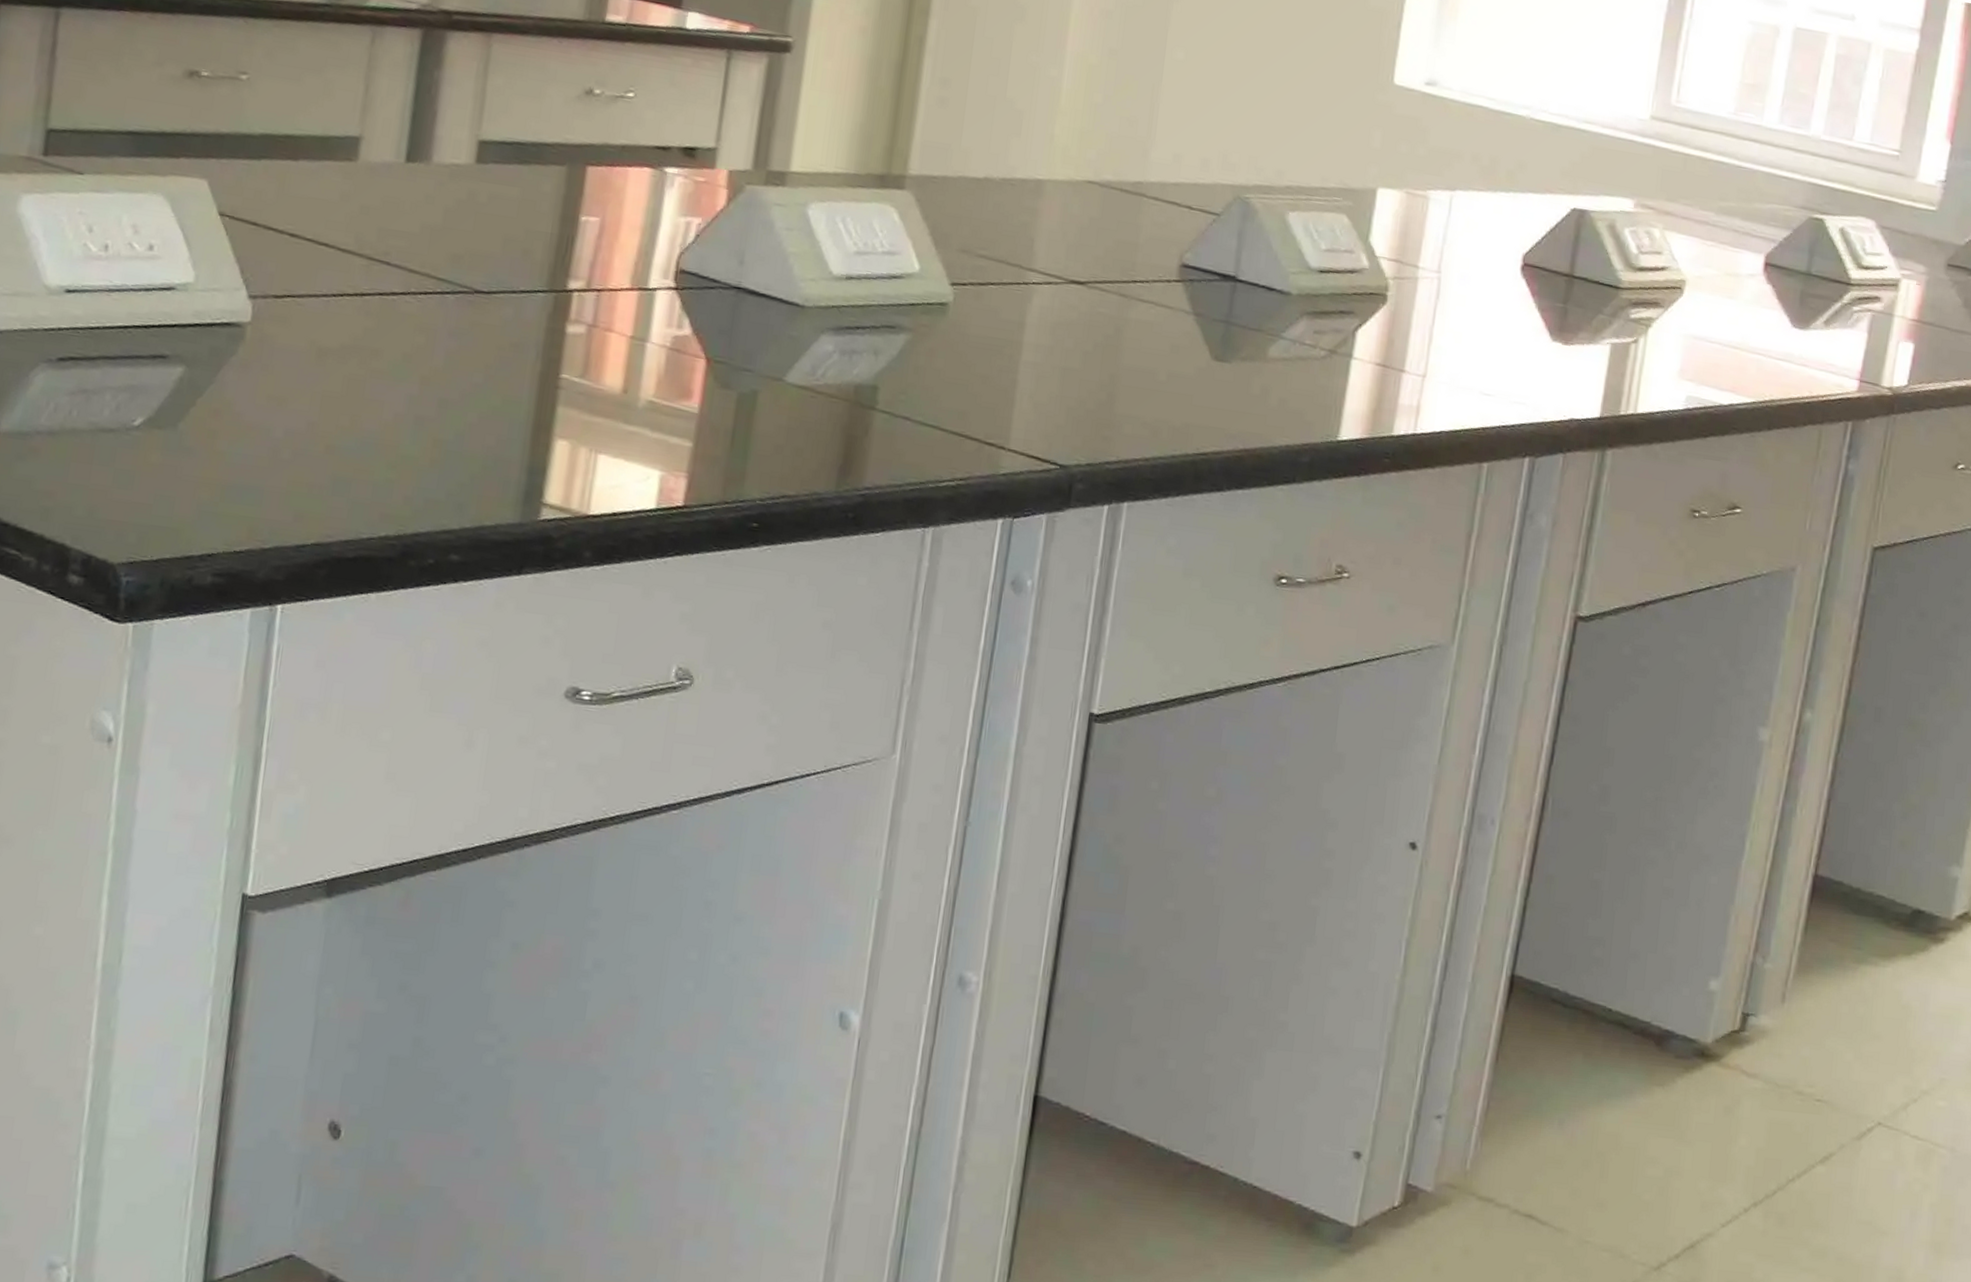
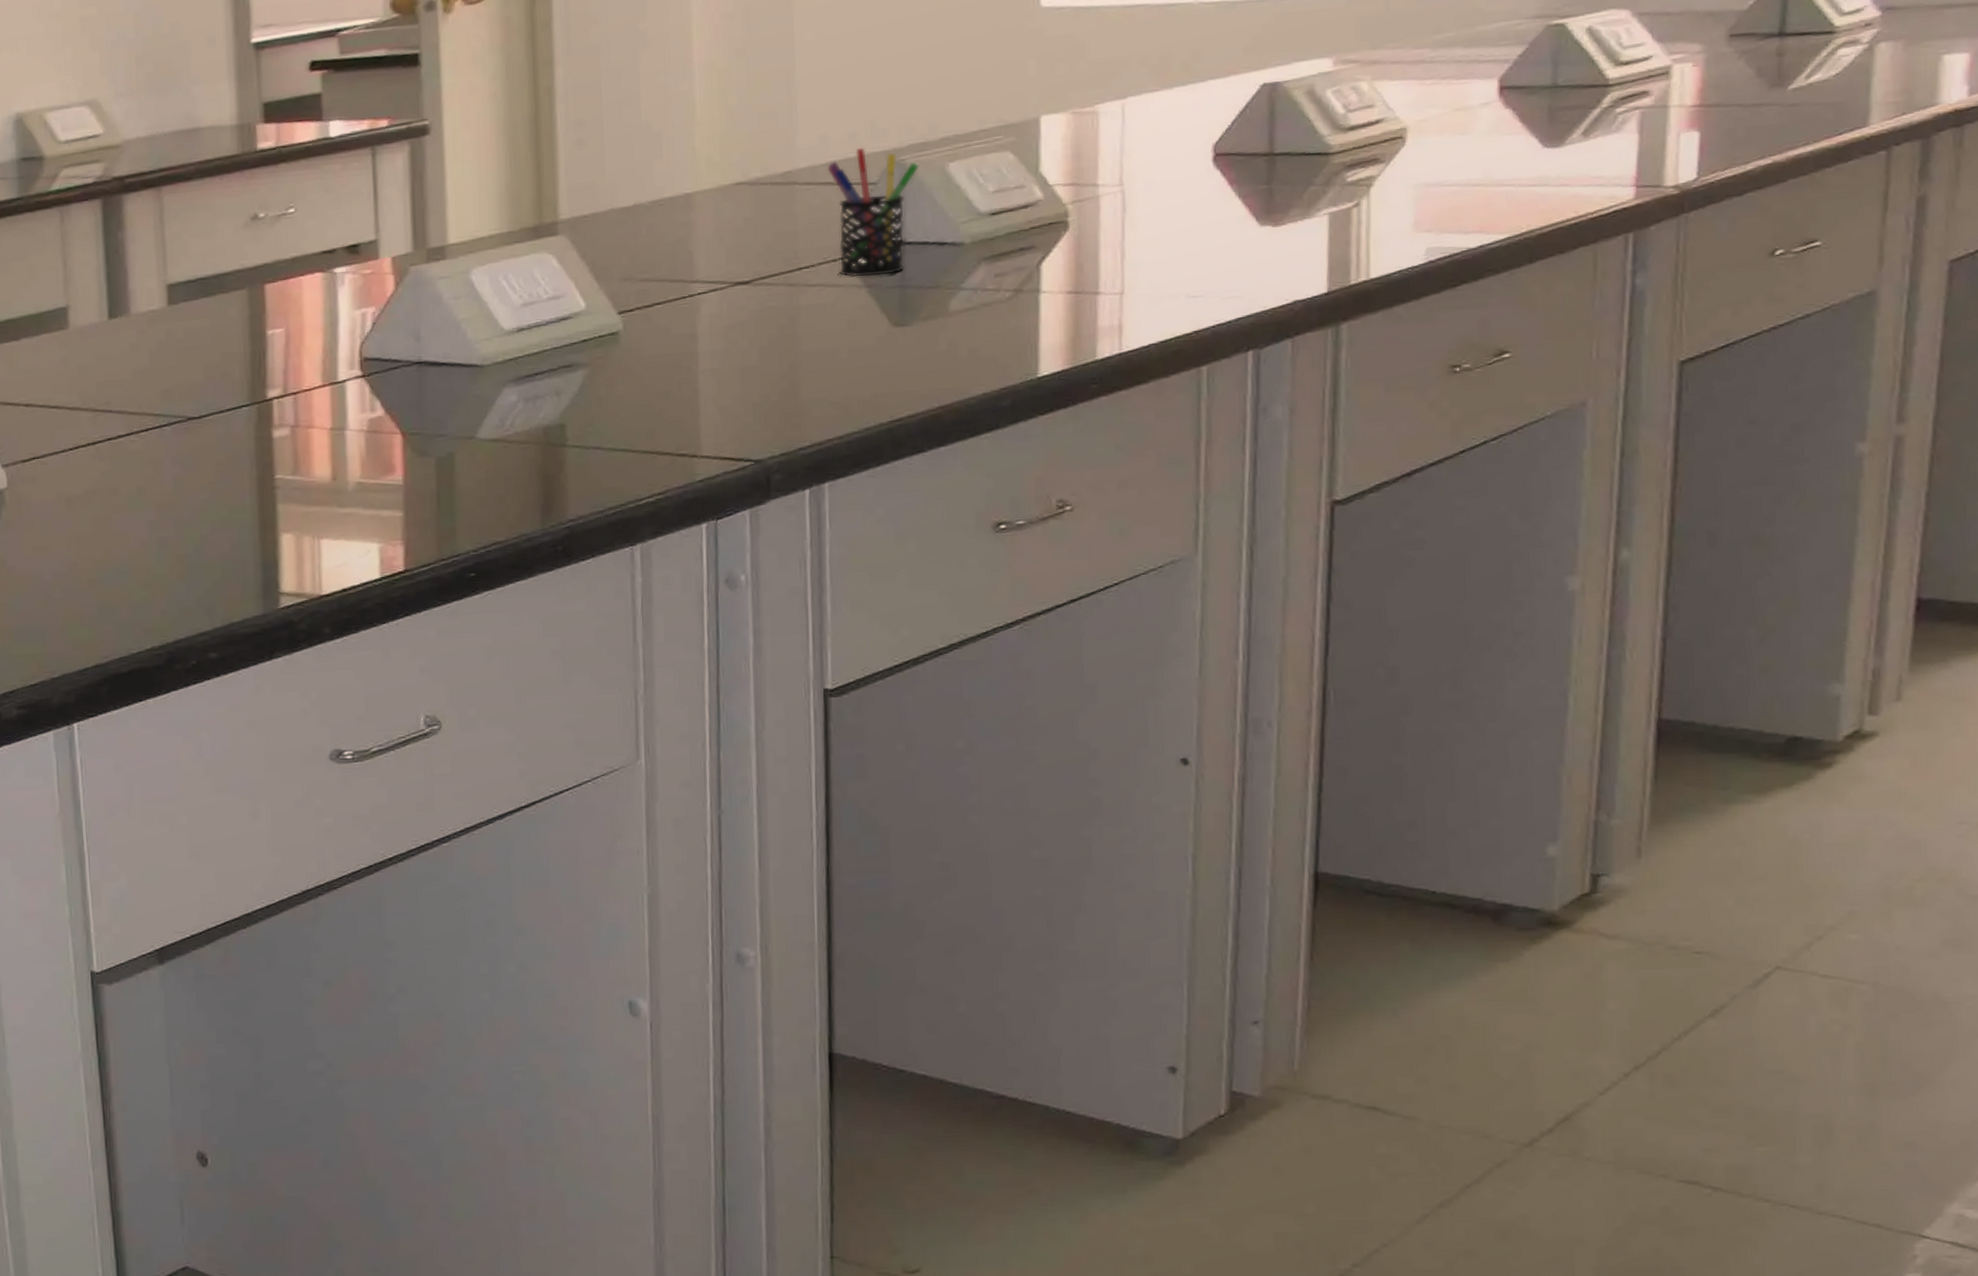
pen holder: none [1171,176,1262,308] -> present [827,148,919,278]

